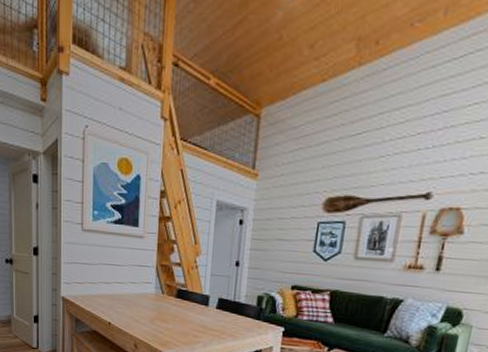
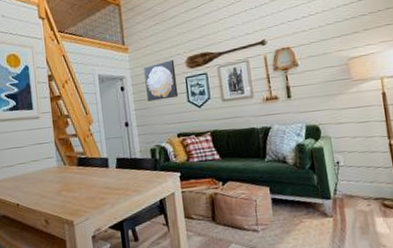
wall art: none [267,197,310,244] -> present [144,60,179,102]

